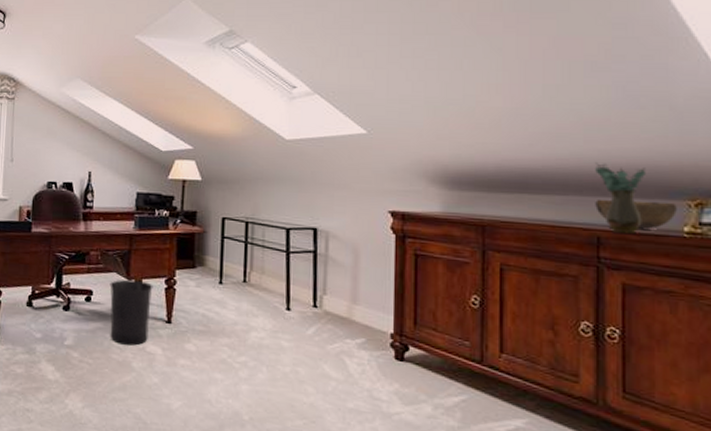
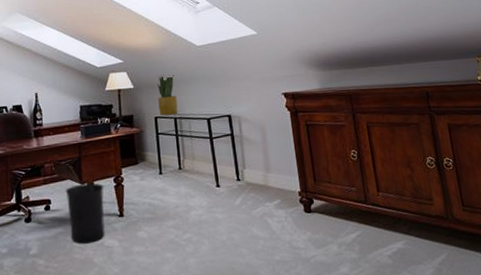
planter: none [228,169,253,219] -> present [157,74,178,116]
vase: present [595,163,645,233] -> none [415,37,452,87]
decorative bowl: present [595,199,677,230] -> none [420,60,471,82]

